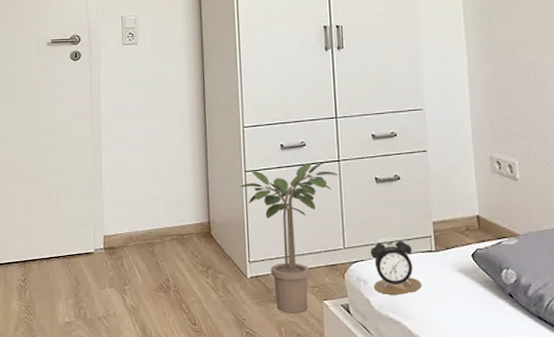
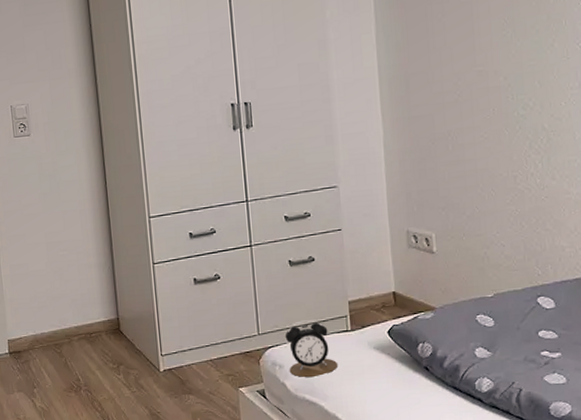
potted plant: present [240,162,339,314] -> none [148,248,251,403]

